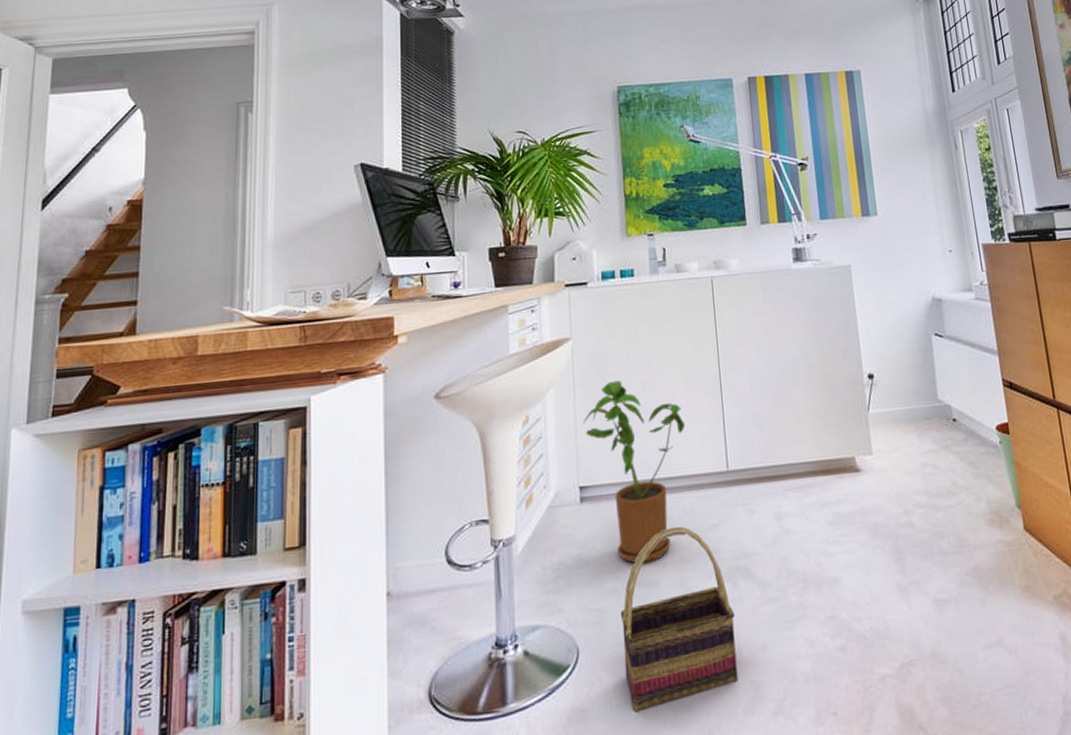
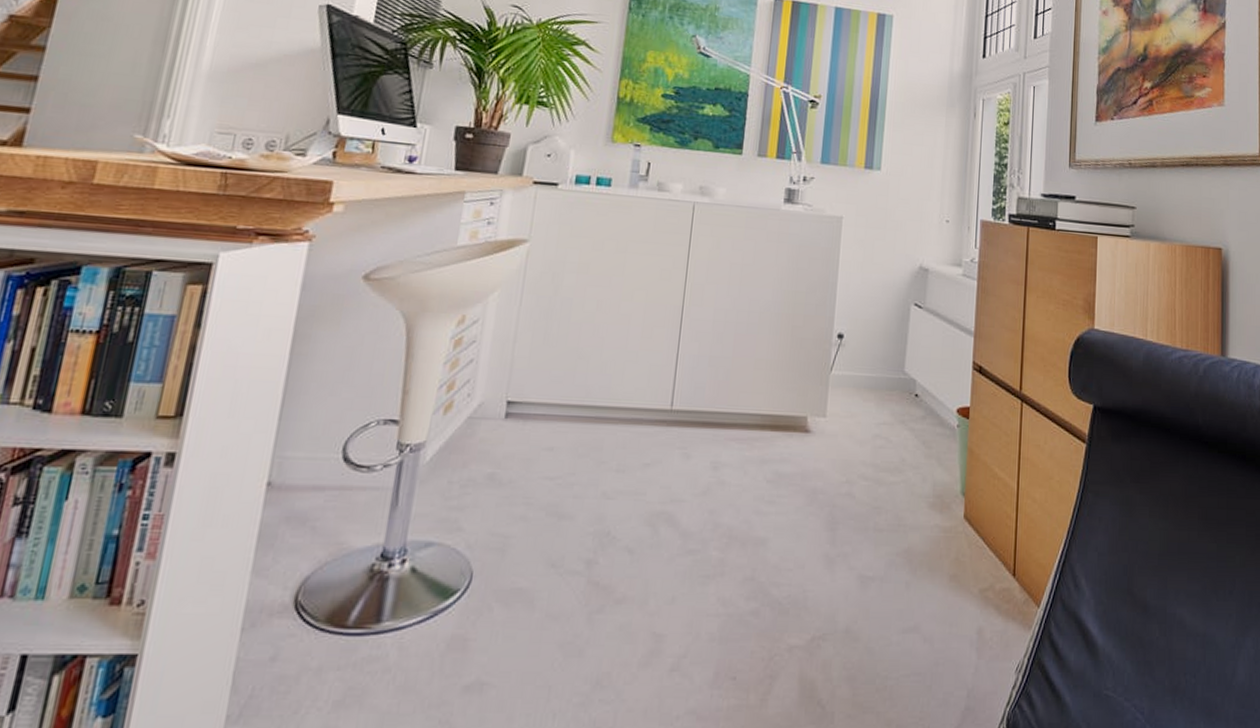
house plant: present [583,380,686,563] -> none [524,294,636,494]
basket: present [620,526,738,713] -> none [518,459,650,649]

